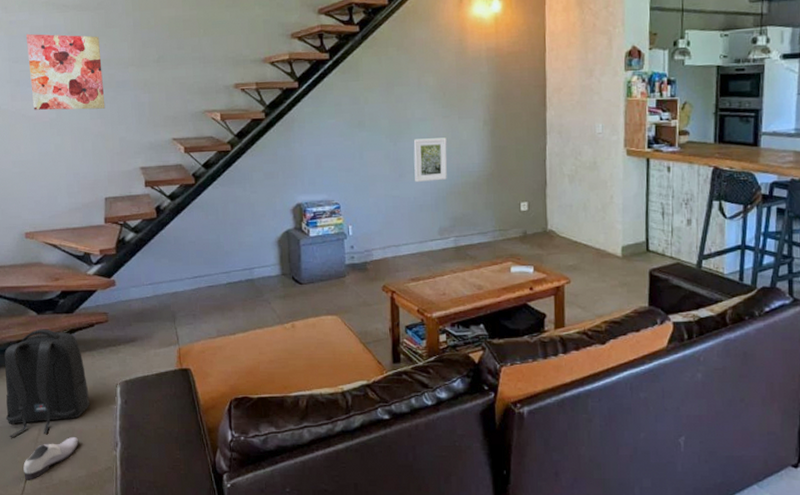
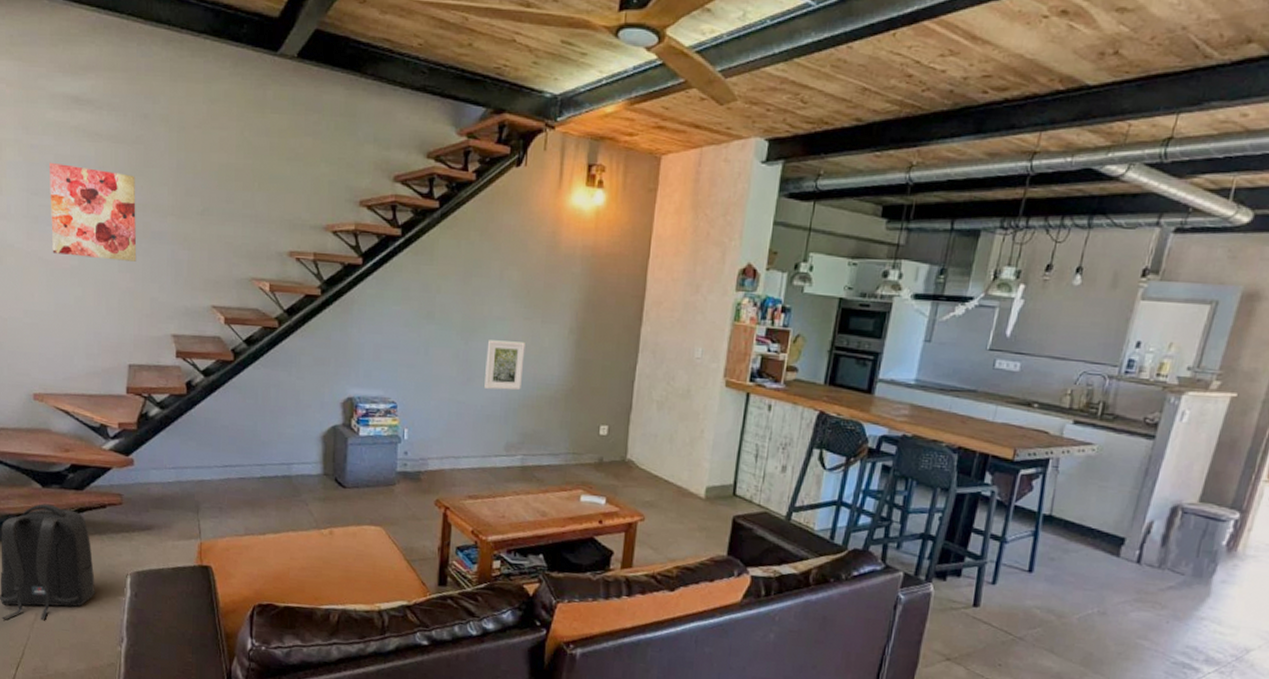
shoe: present [23,436,79,480] -> none [15,625,80,668]

